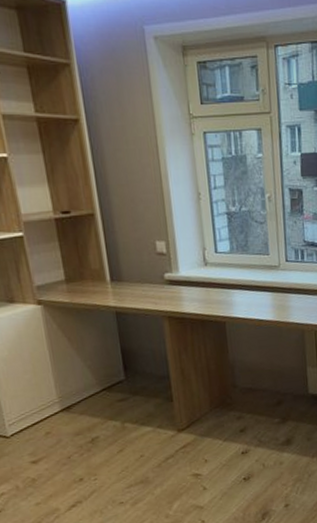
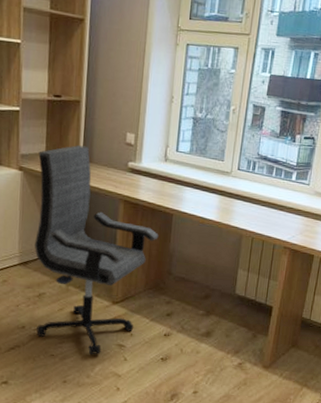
office chair: none [57,264,215,493] -> present [35,145,159,355]

